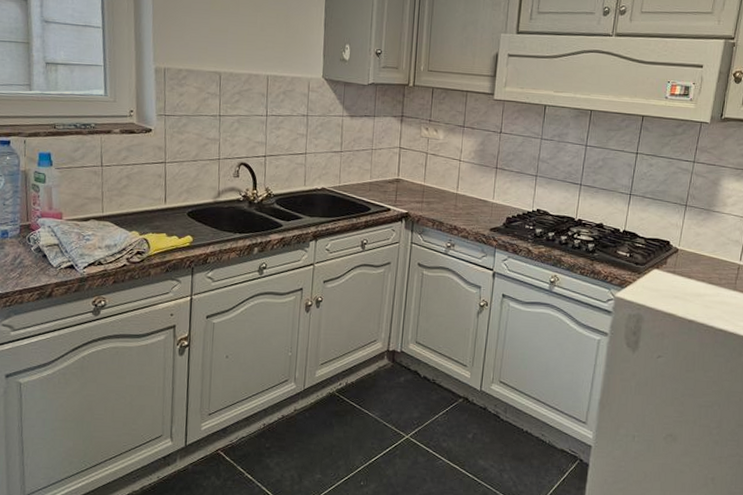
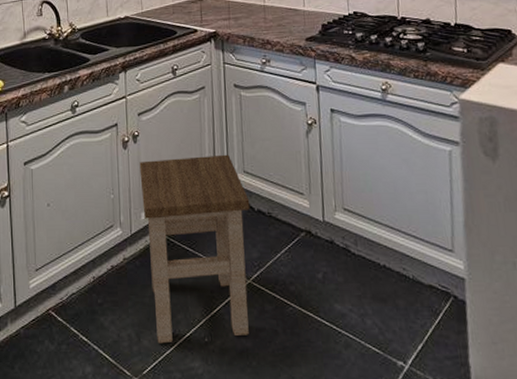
stool: none [317,324,418,485] -> present [139,154,250,344]

